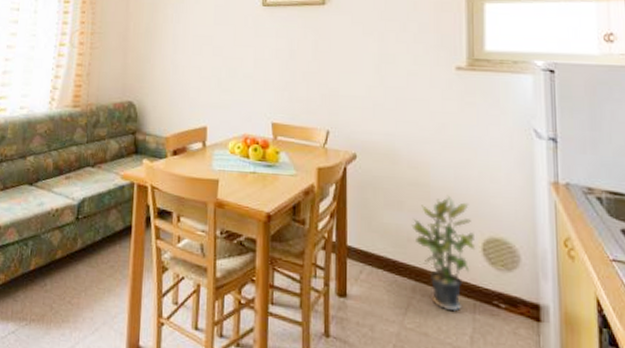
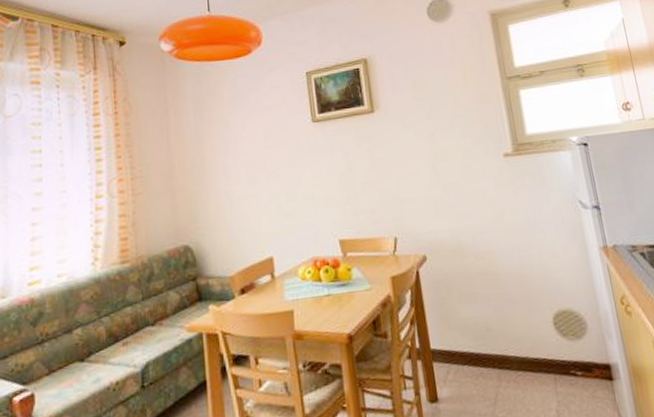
potted plant: present [411,195,476,312] -> none [487,278,548,391]

